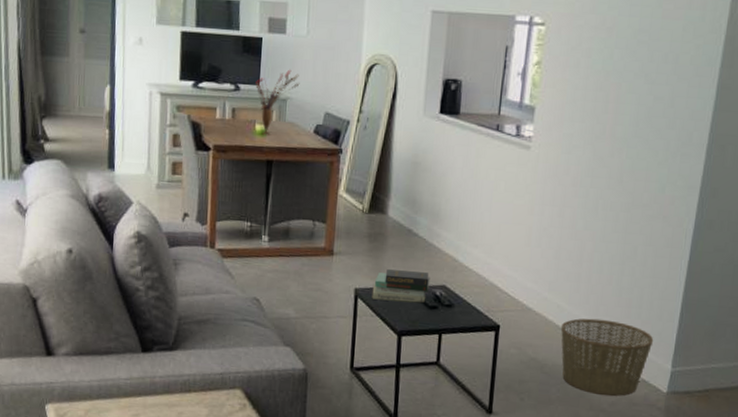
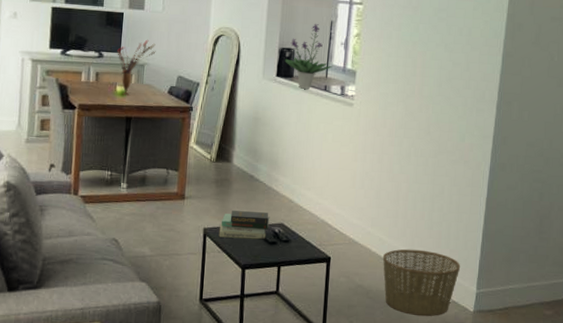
potted plant: none [450,50,507,130] -> present [285,24,332,90]

